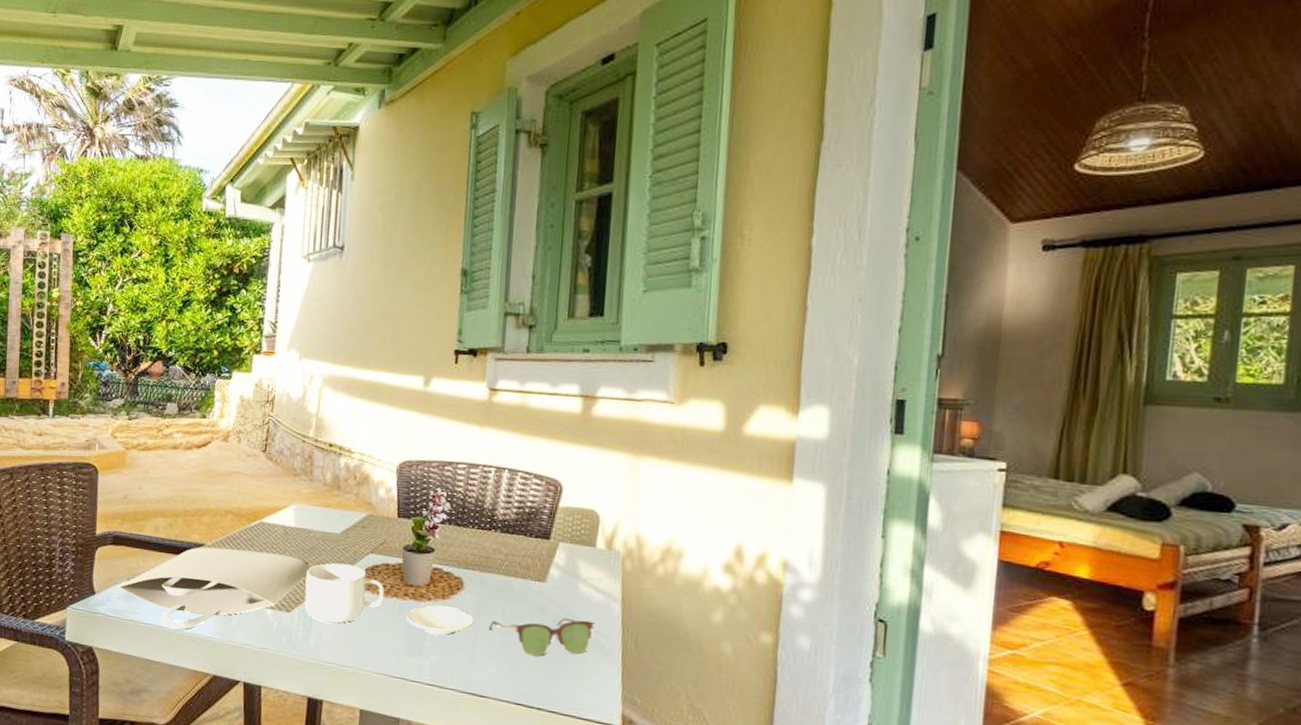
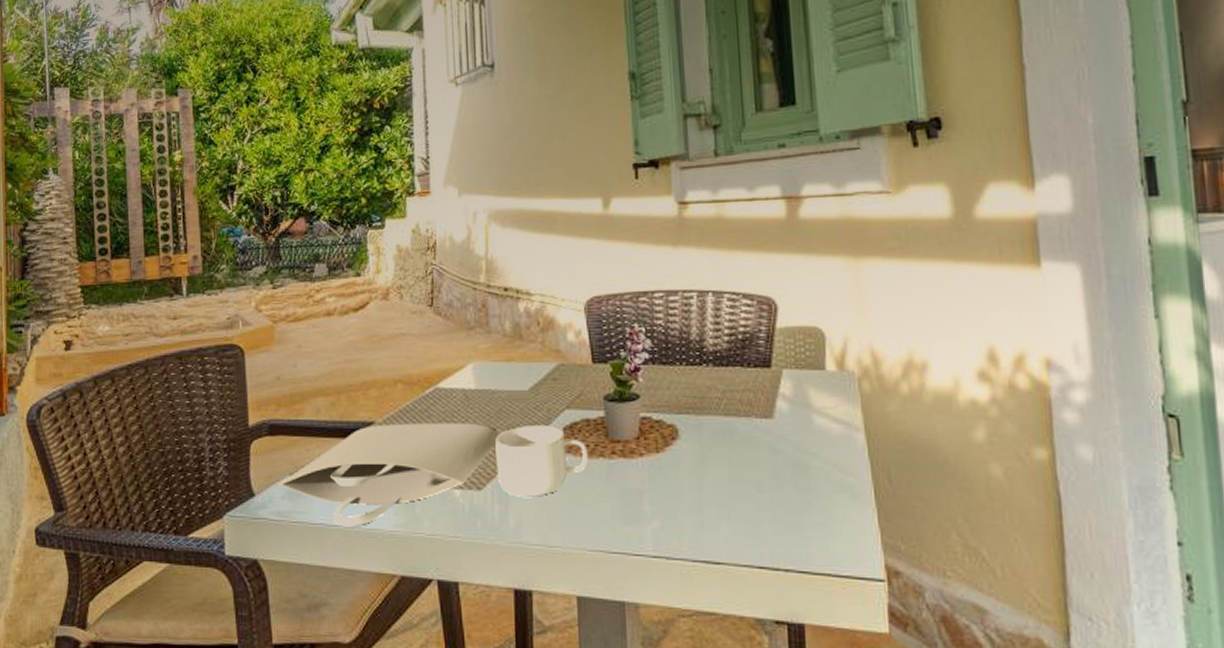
saucer: present [406,605,474,636] -> none [617,461,696,496]
sunglasses: present [489,618,594,657] -> none [715,458,837,507]

